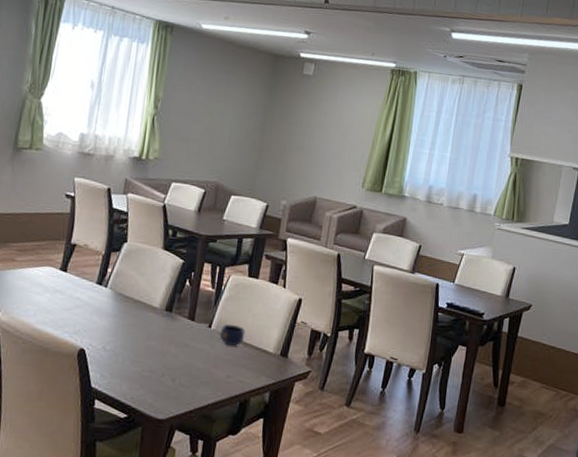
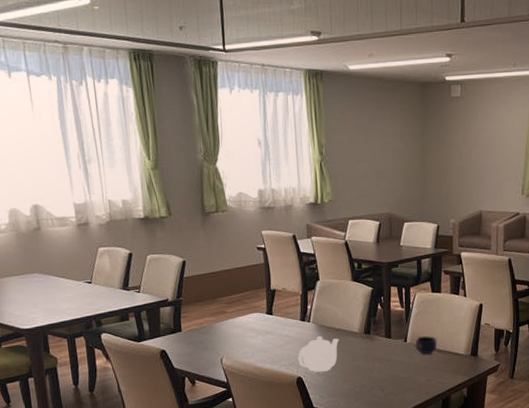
teapot: none [84,305,136,347] -> present [298,336,340,372]

